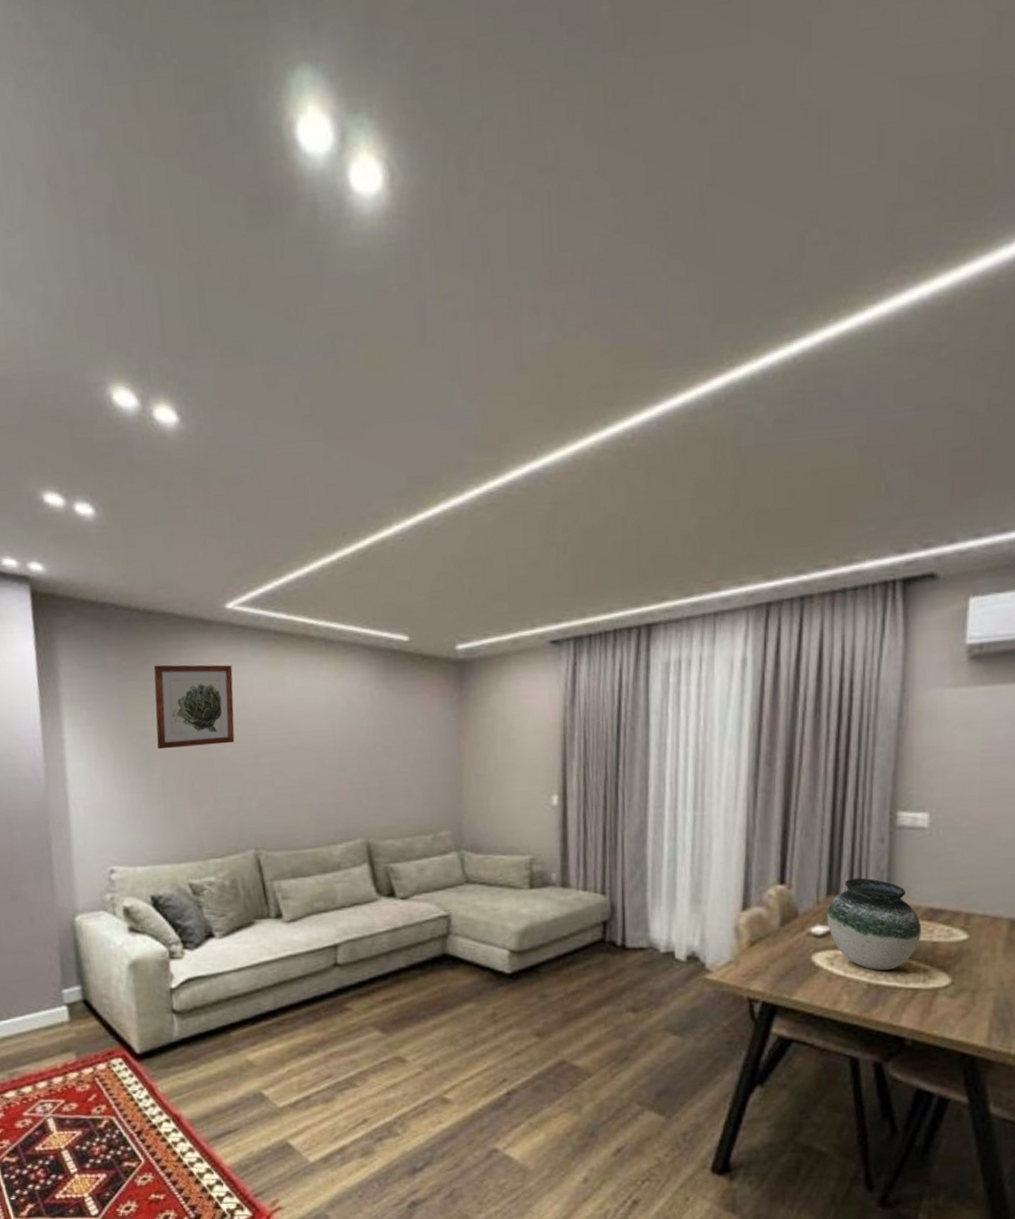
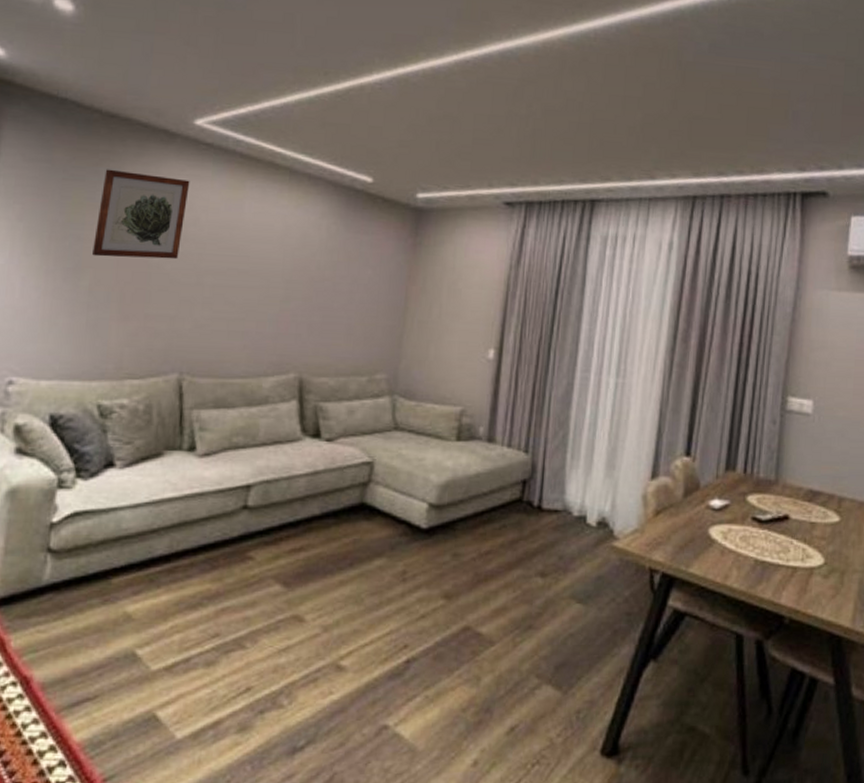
vase: present [827,877,922,971] -> none [723,455,803,548]

